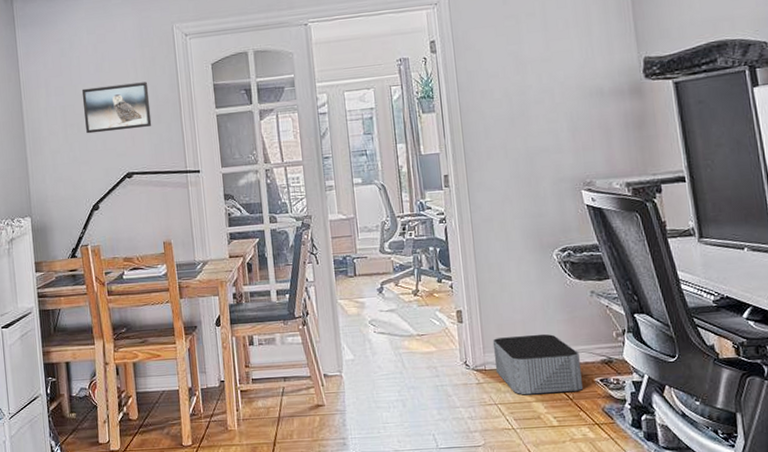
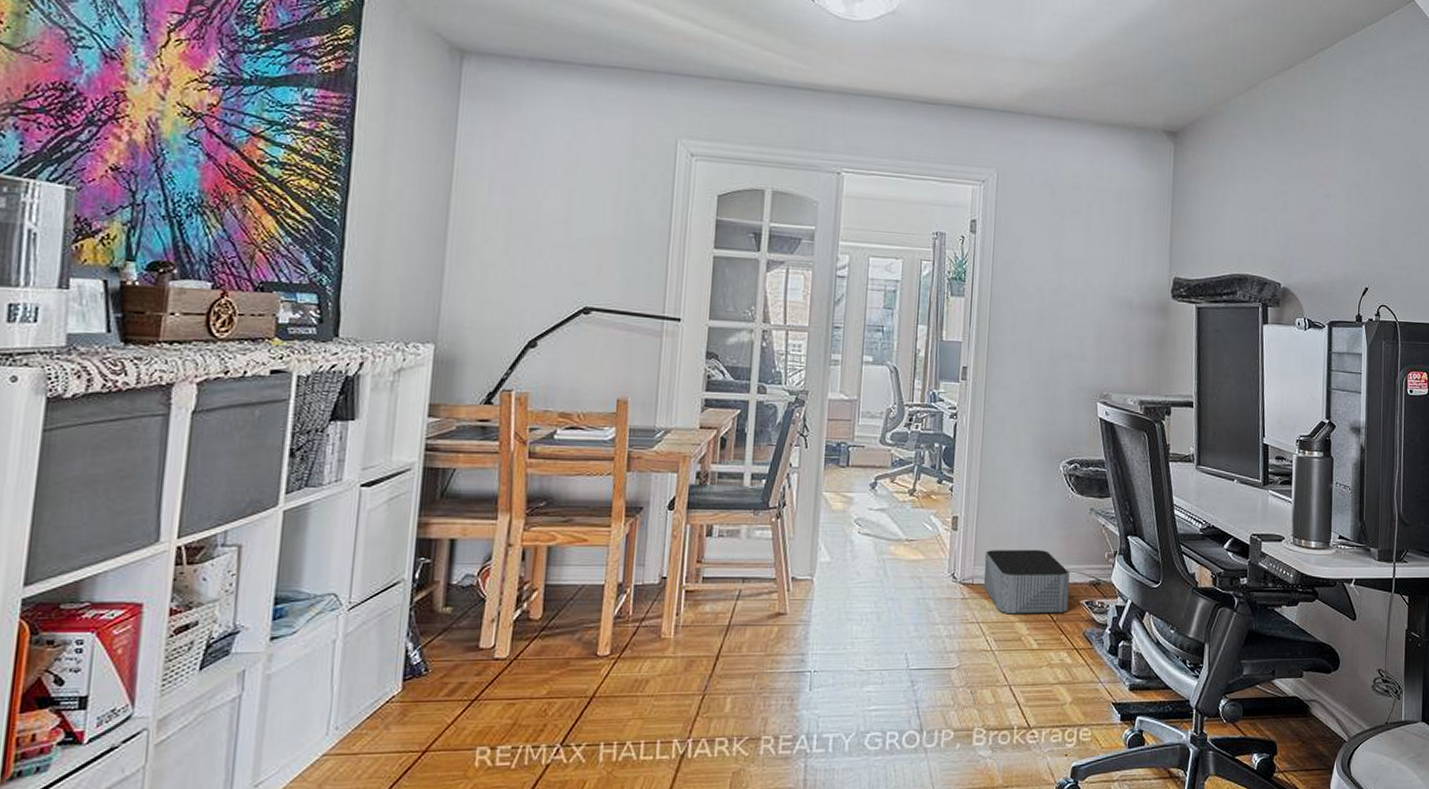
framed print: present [81,82,152,134] -> none [537,193,632,255]

